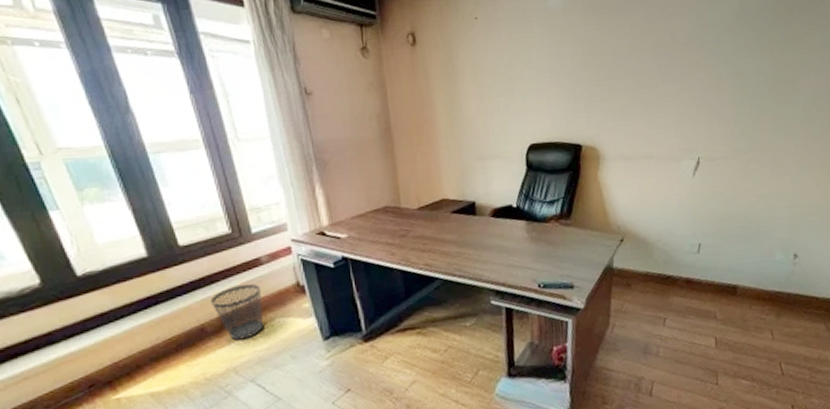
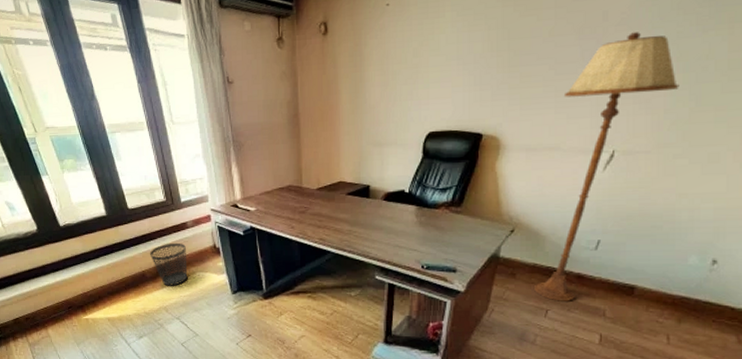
floor lamp: none [649,51,742,309] -> present [534,32,679,301]

